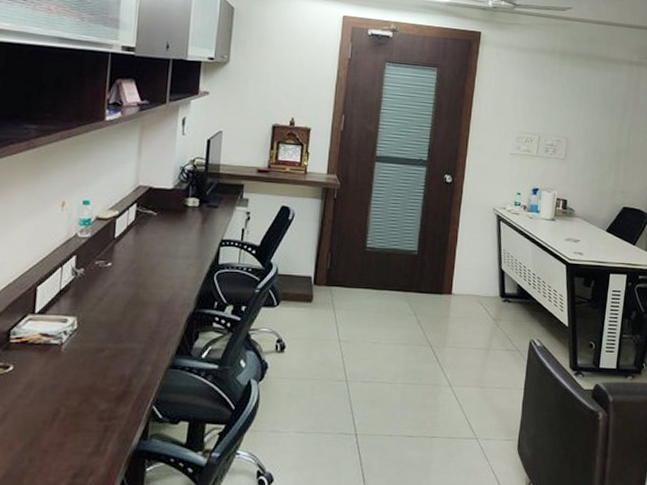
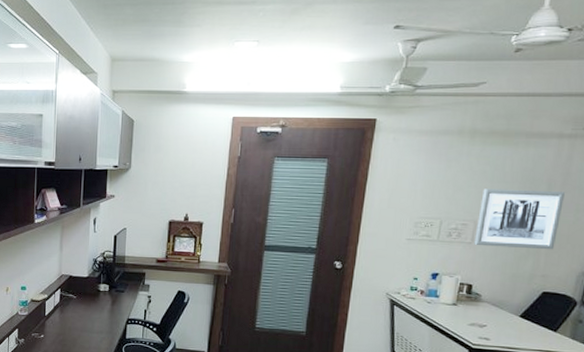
wall art: none [567,107,636,168] -> present [474,188,565,250]

